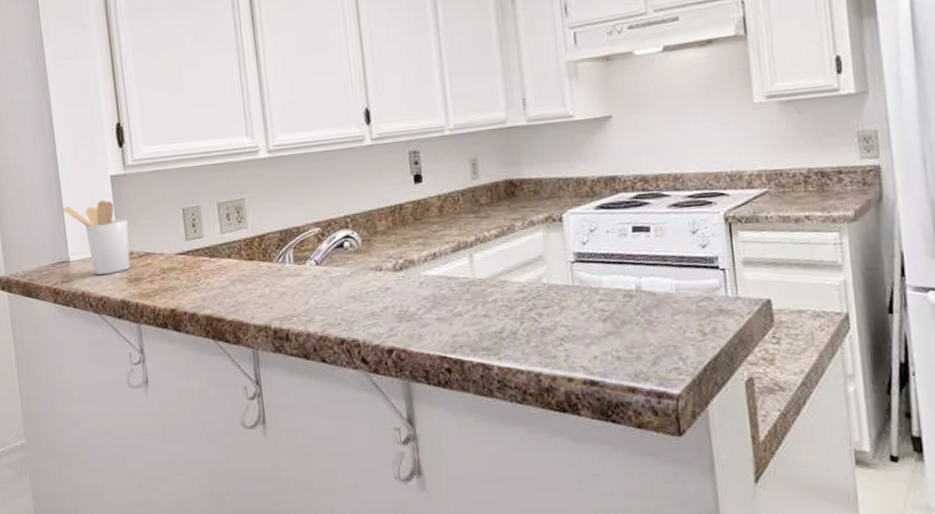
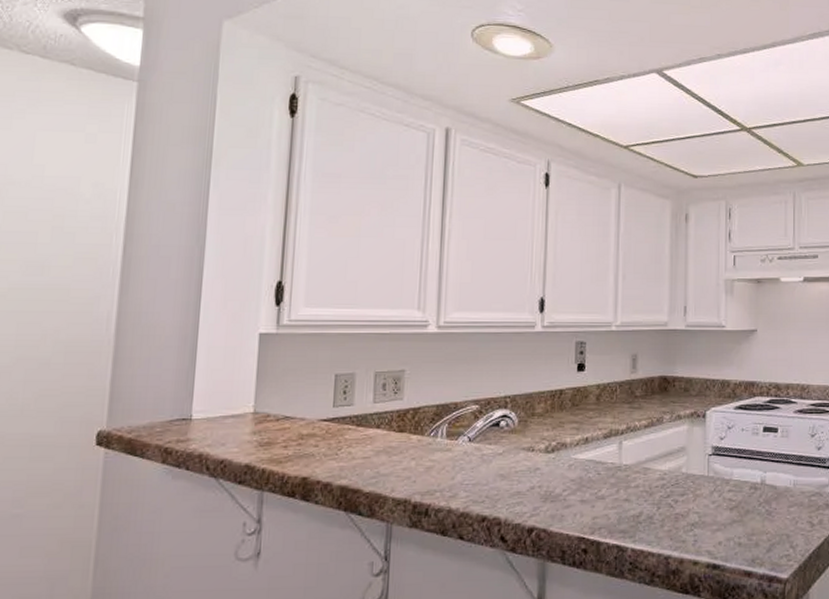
utensil holder: present [62,200,130,275] -> none [194,357,271,436]

